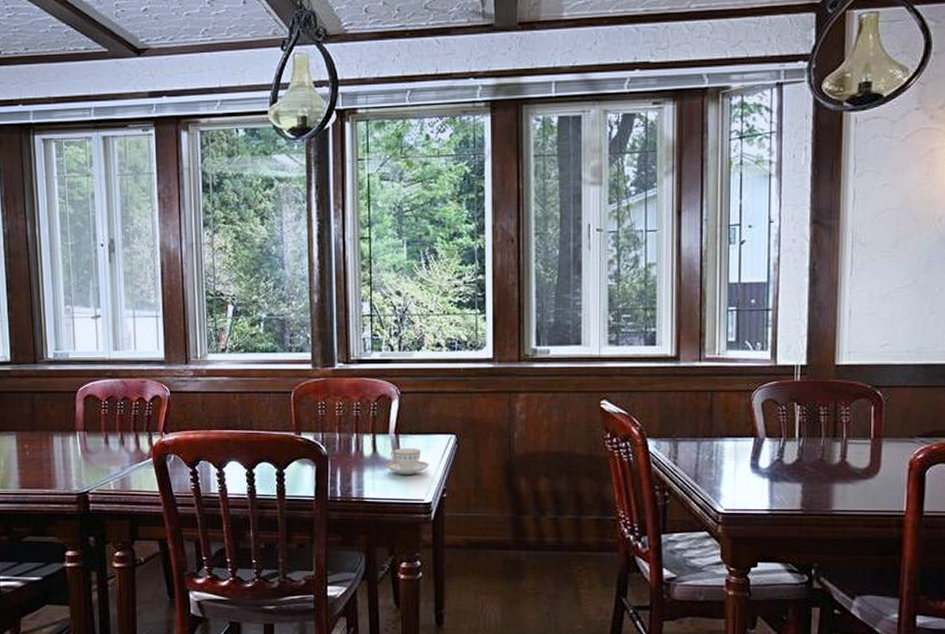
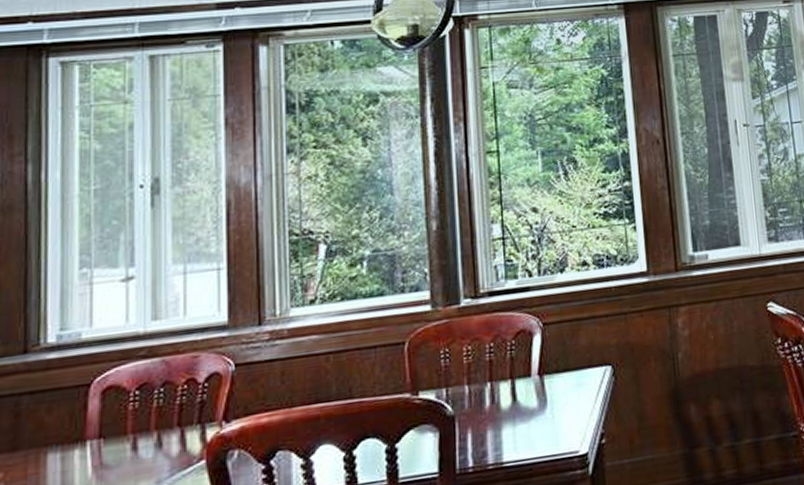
teacup: present [386,448,430,475] -> none [529,388,583,425]

